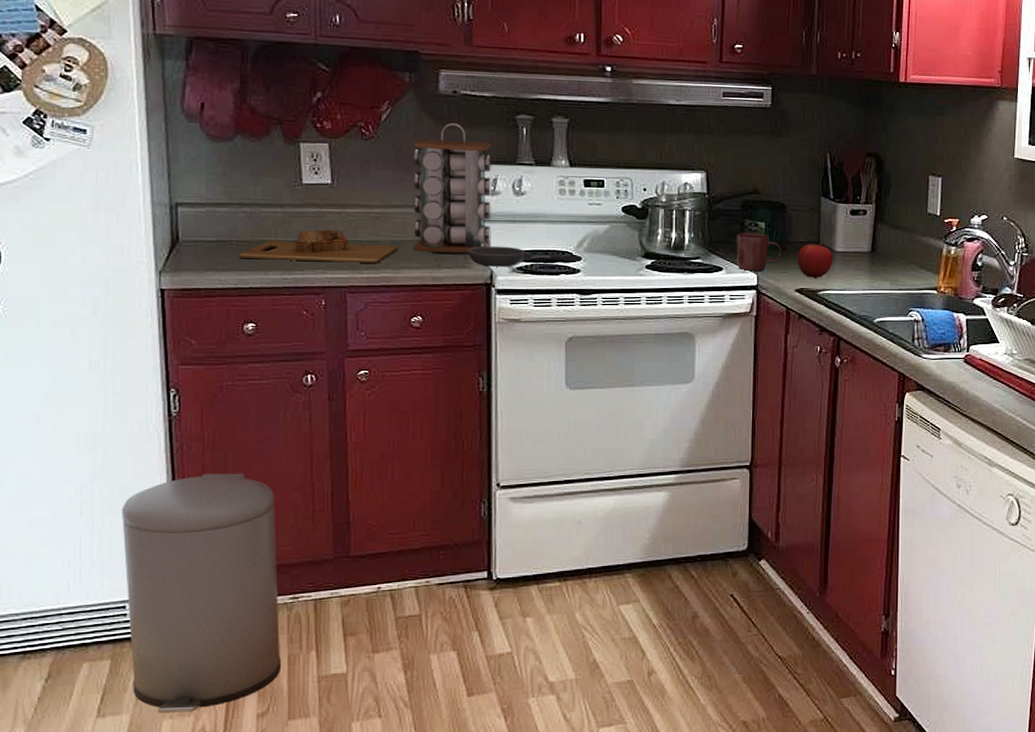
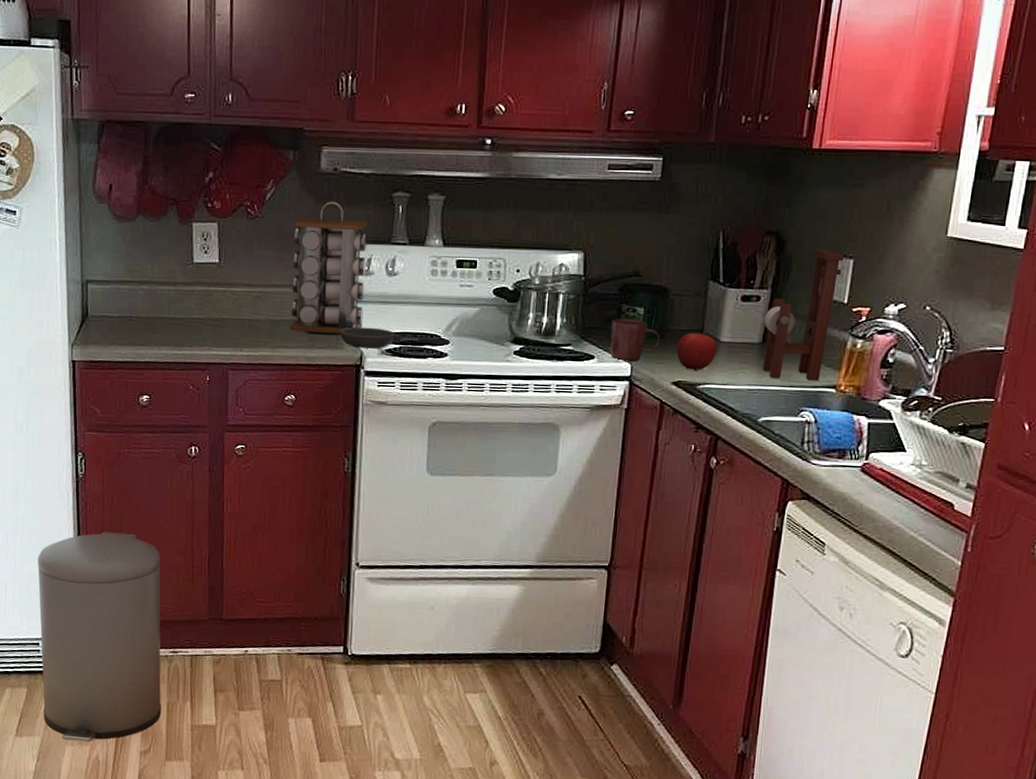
cutting board: present [238,229,399,263] -> none [137,307,277,342]
paper towel holder: none [872,168,934,284] -> present [762,248,845,381]

